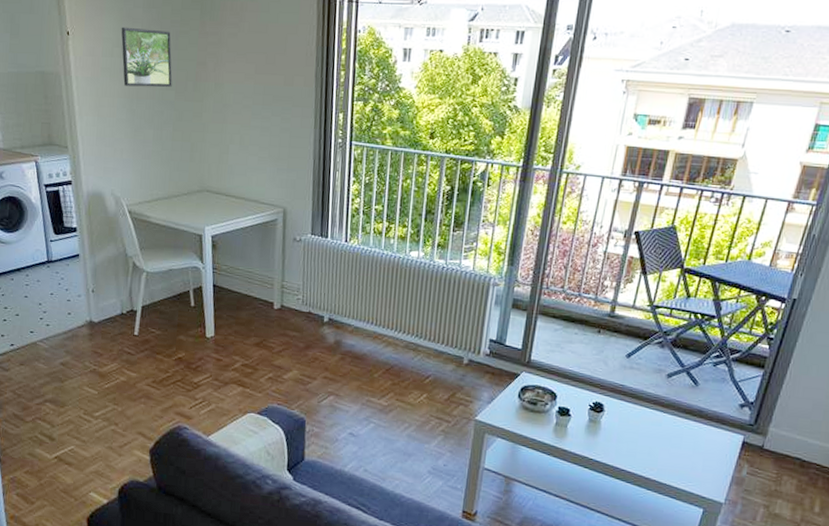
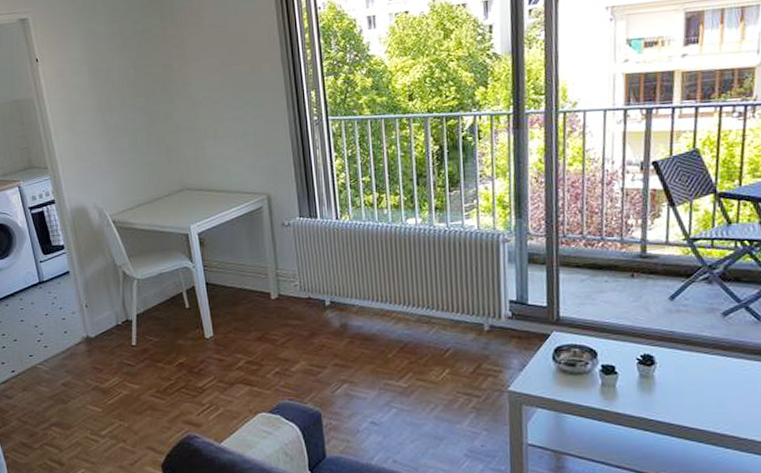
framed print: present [121,27,172,87] -> none [86,41,141,100]

